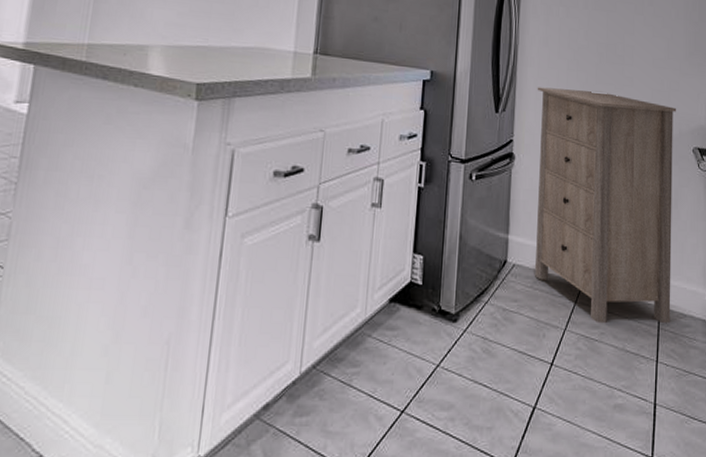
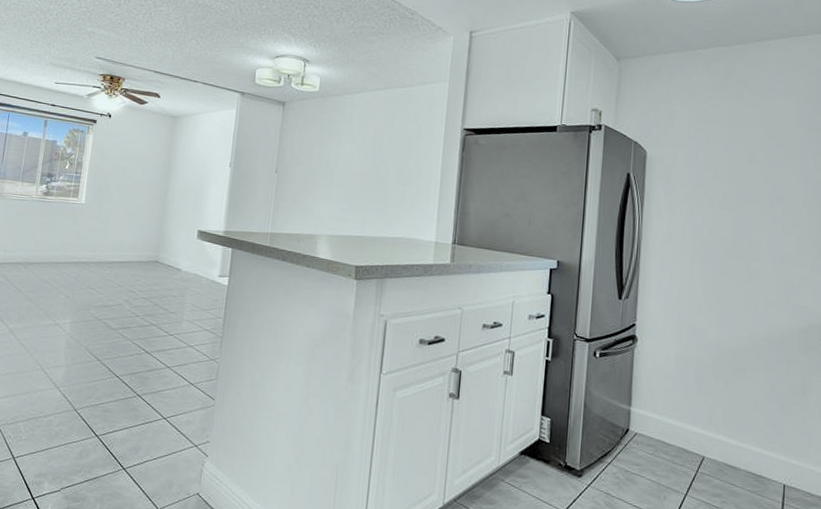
storage cabinet: present [535,87,677,324] -> none [657,278,807,500]

